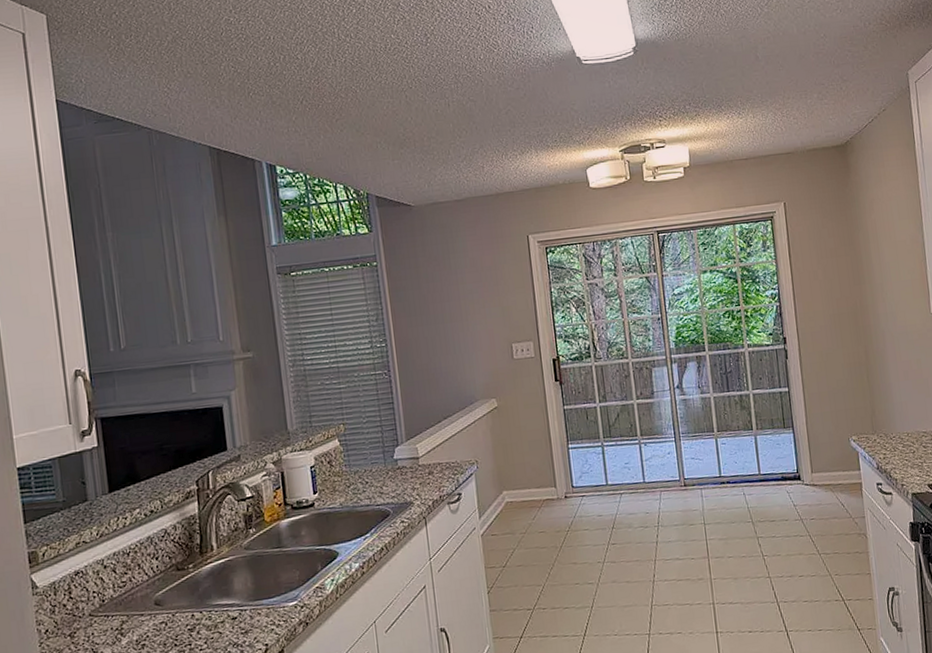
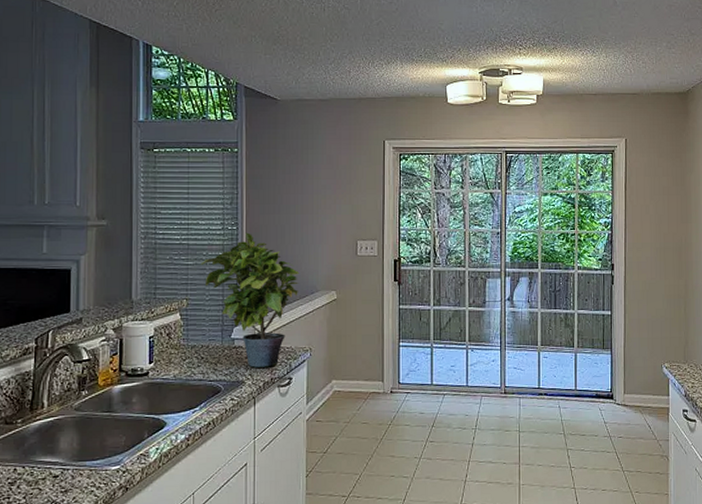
potted plant: none [353,348,457,487] -> present [201,232,300,368]

